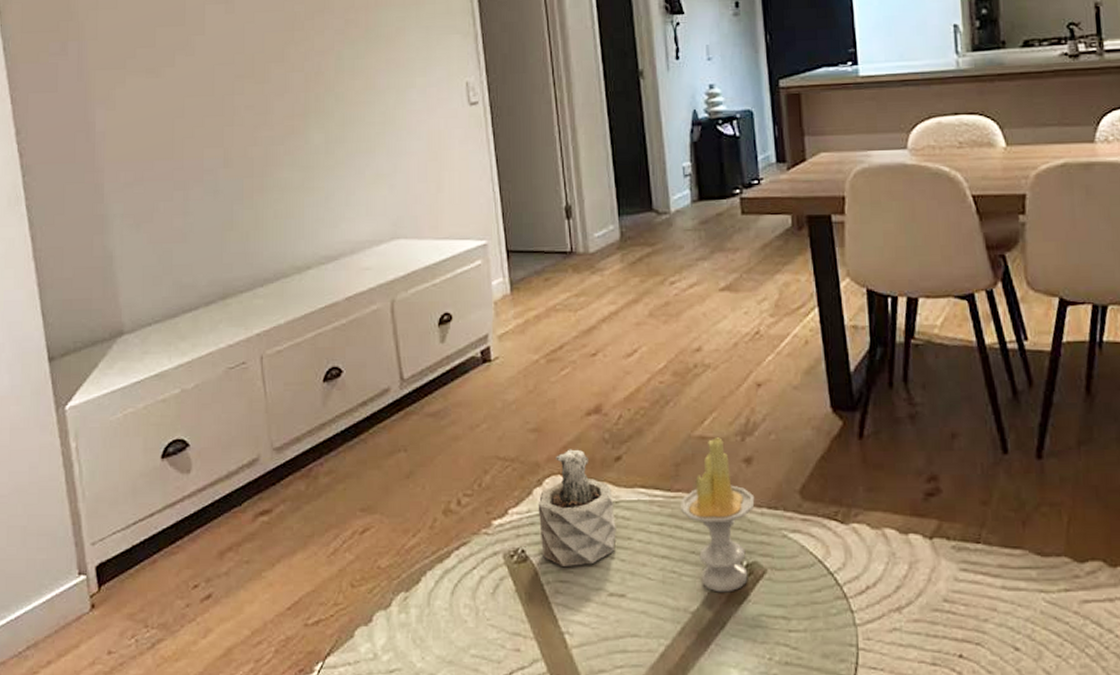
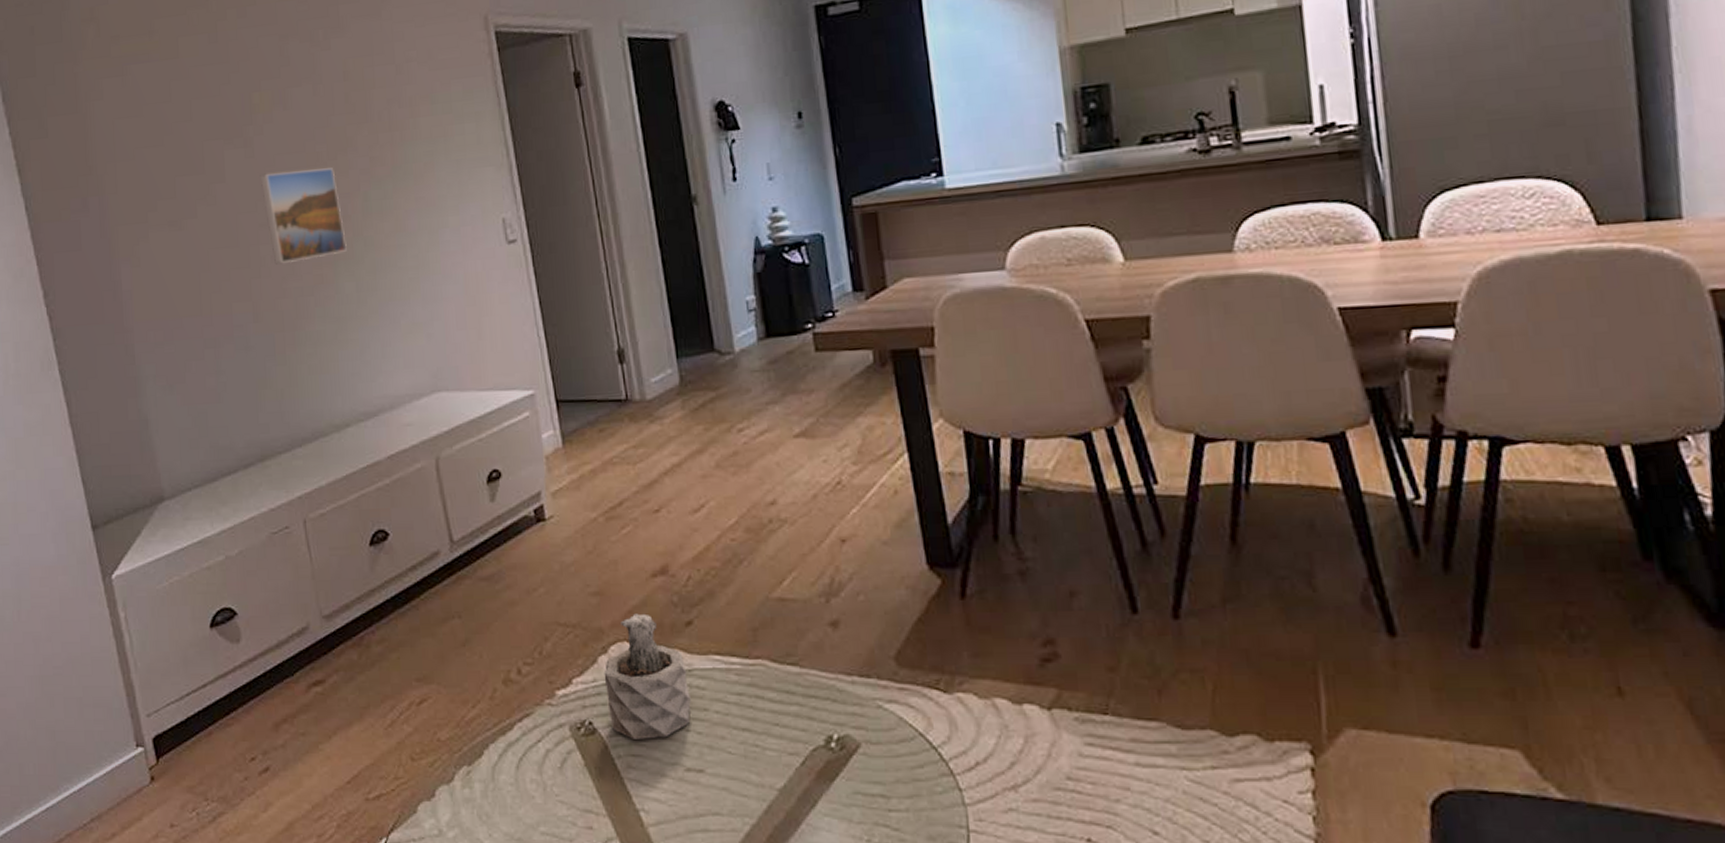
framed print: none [238,27,318,114] -> present [259,168,347,265]
candle: present [679,437,755,592] -> none [759,599,844,768]

